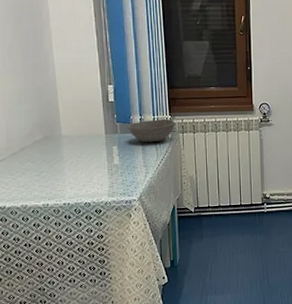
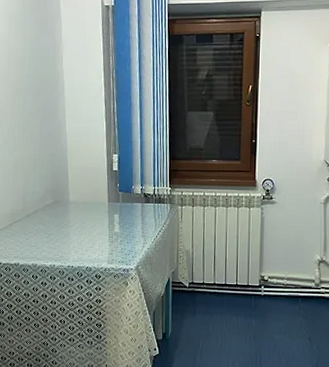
bowl: present [128,119,174,143] -> none [129,190,174,214]

